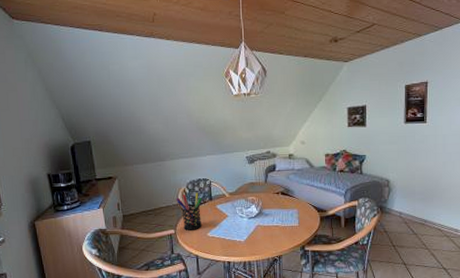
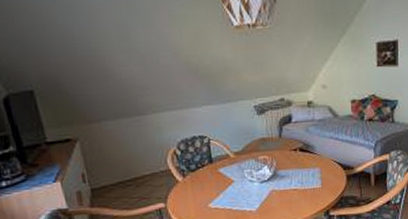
pen holder: present [175,192,203,231] -> none [163,153,202,203]

